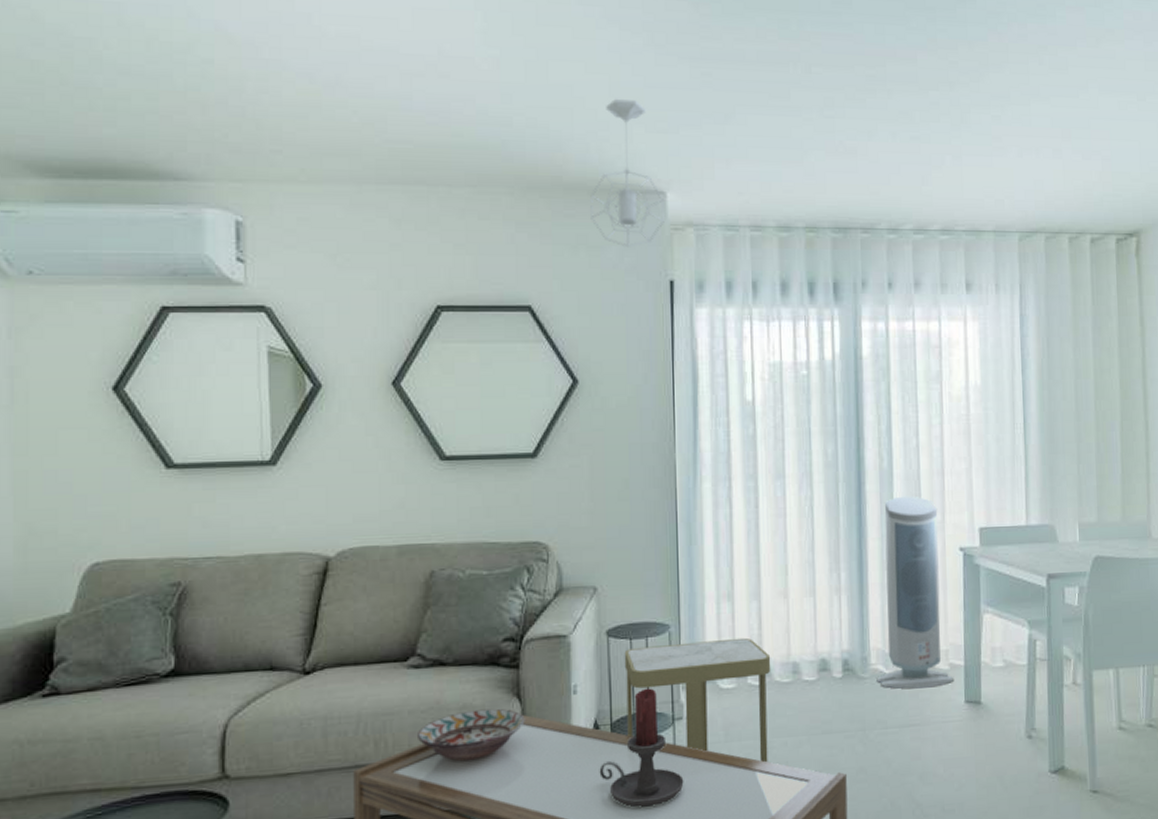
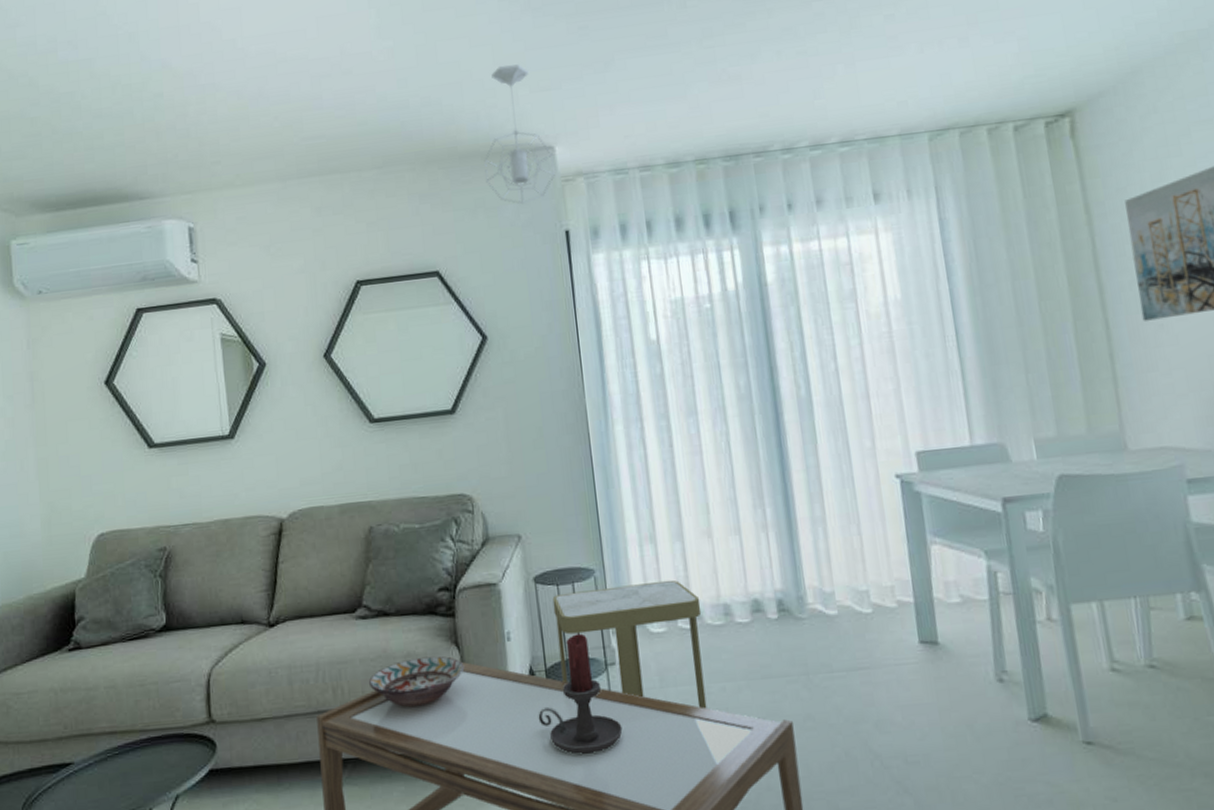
air purifier: present [876,496,955,689] -> none [806,423,905,629]

